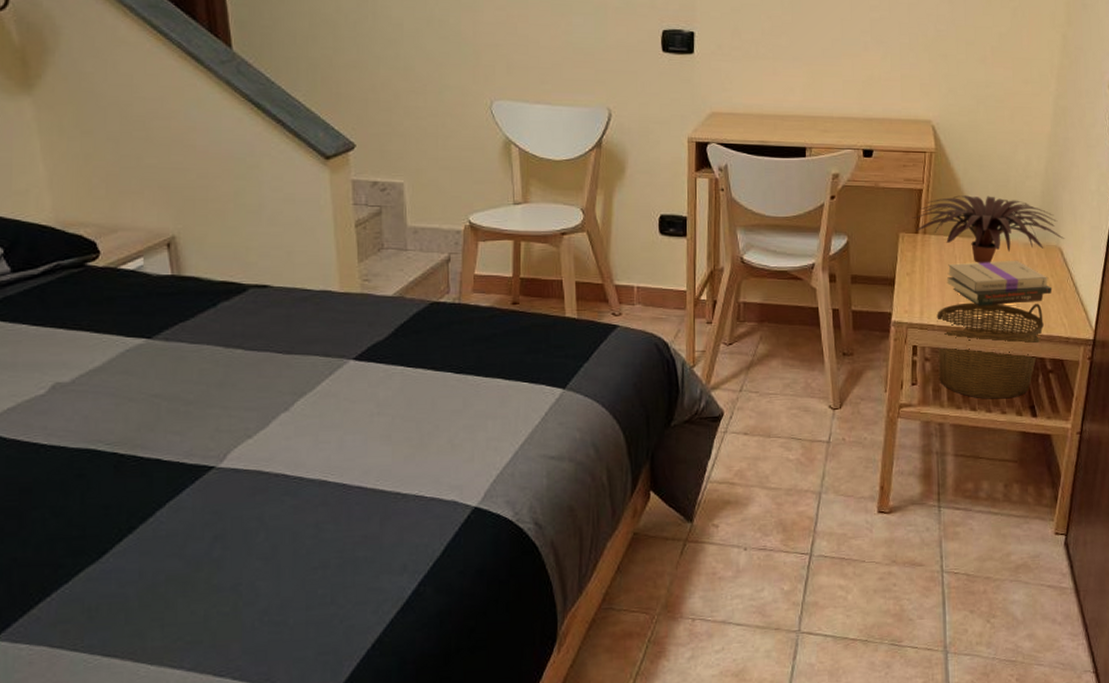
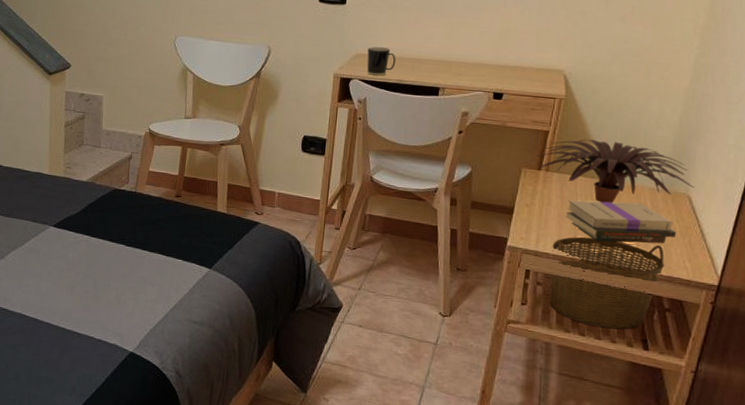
mug: none [723,103,756,137] -> present [367,47,396,76]

